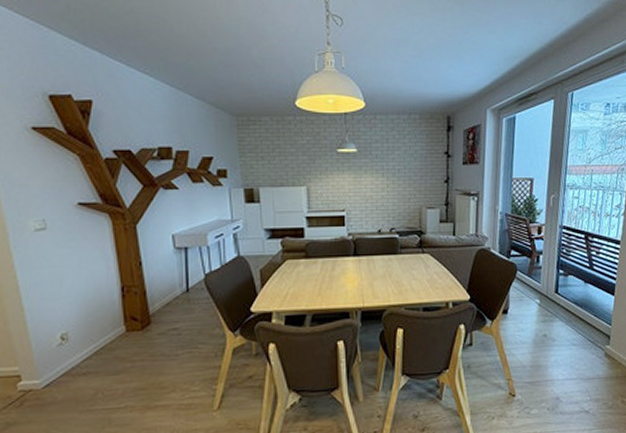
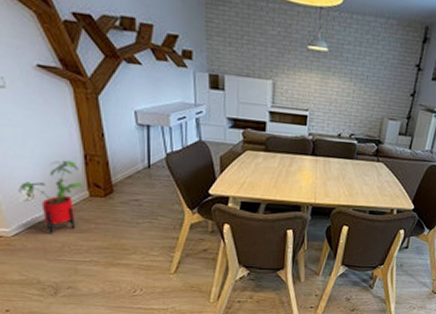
house plant: none [52,295,120,381] -> present [18,160,84,235]

